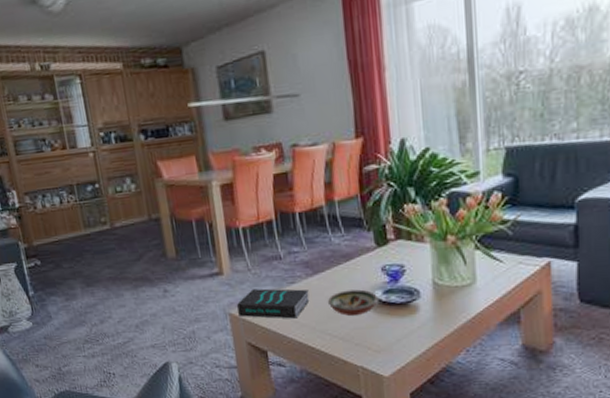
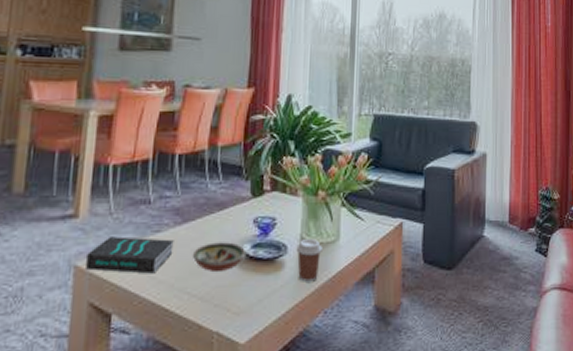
coffee cup: none [429,282,458,324] -> present [296,238,323,282]

